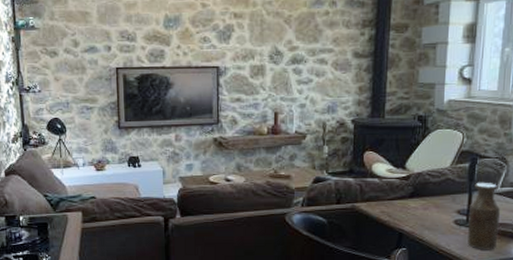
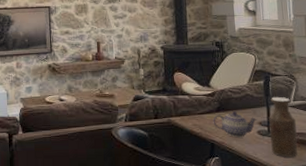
teapot: none [404,197,456,227] -> present [213,111,258,138]

